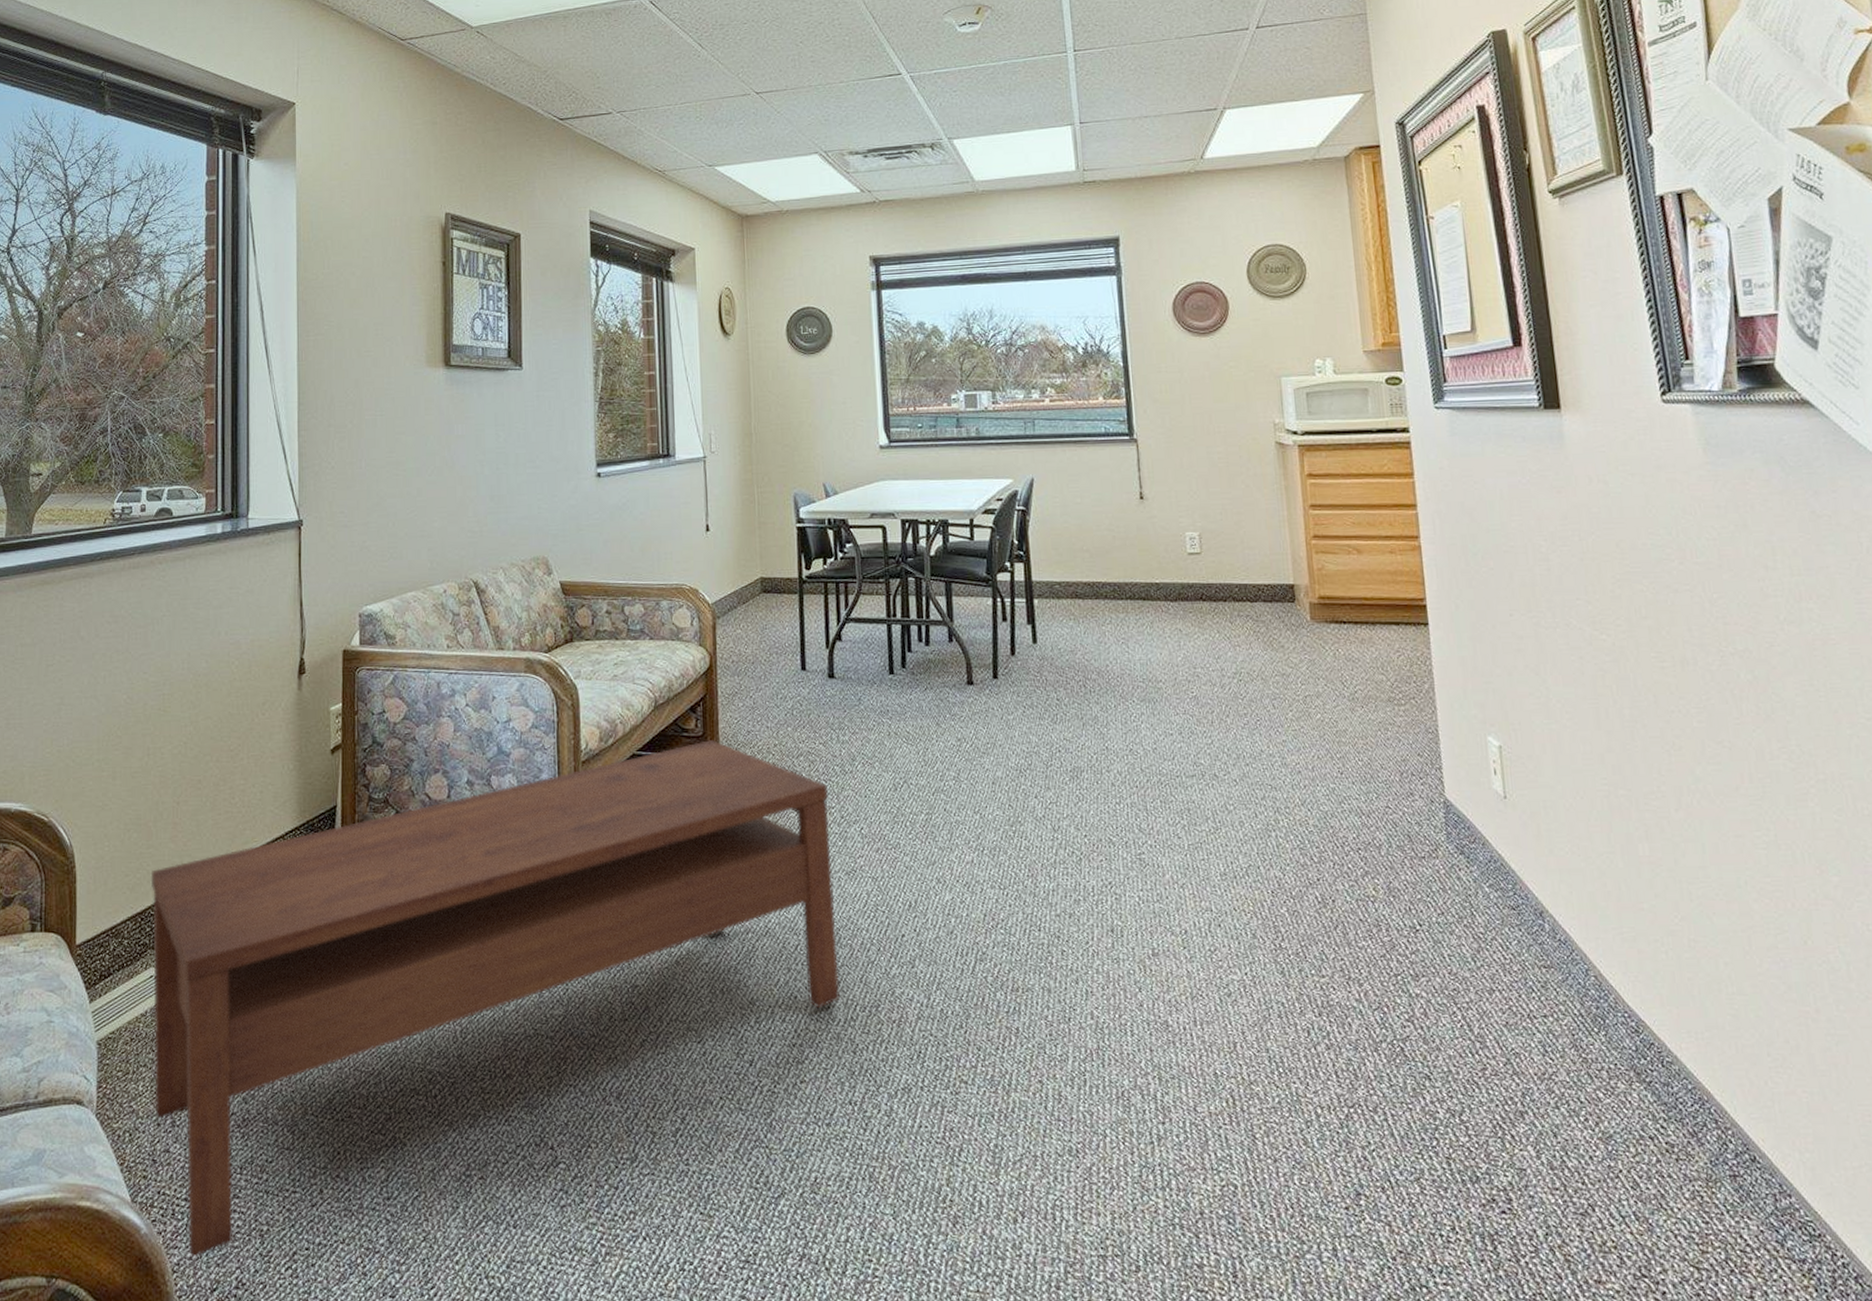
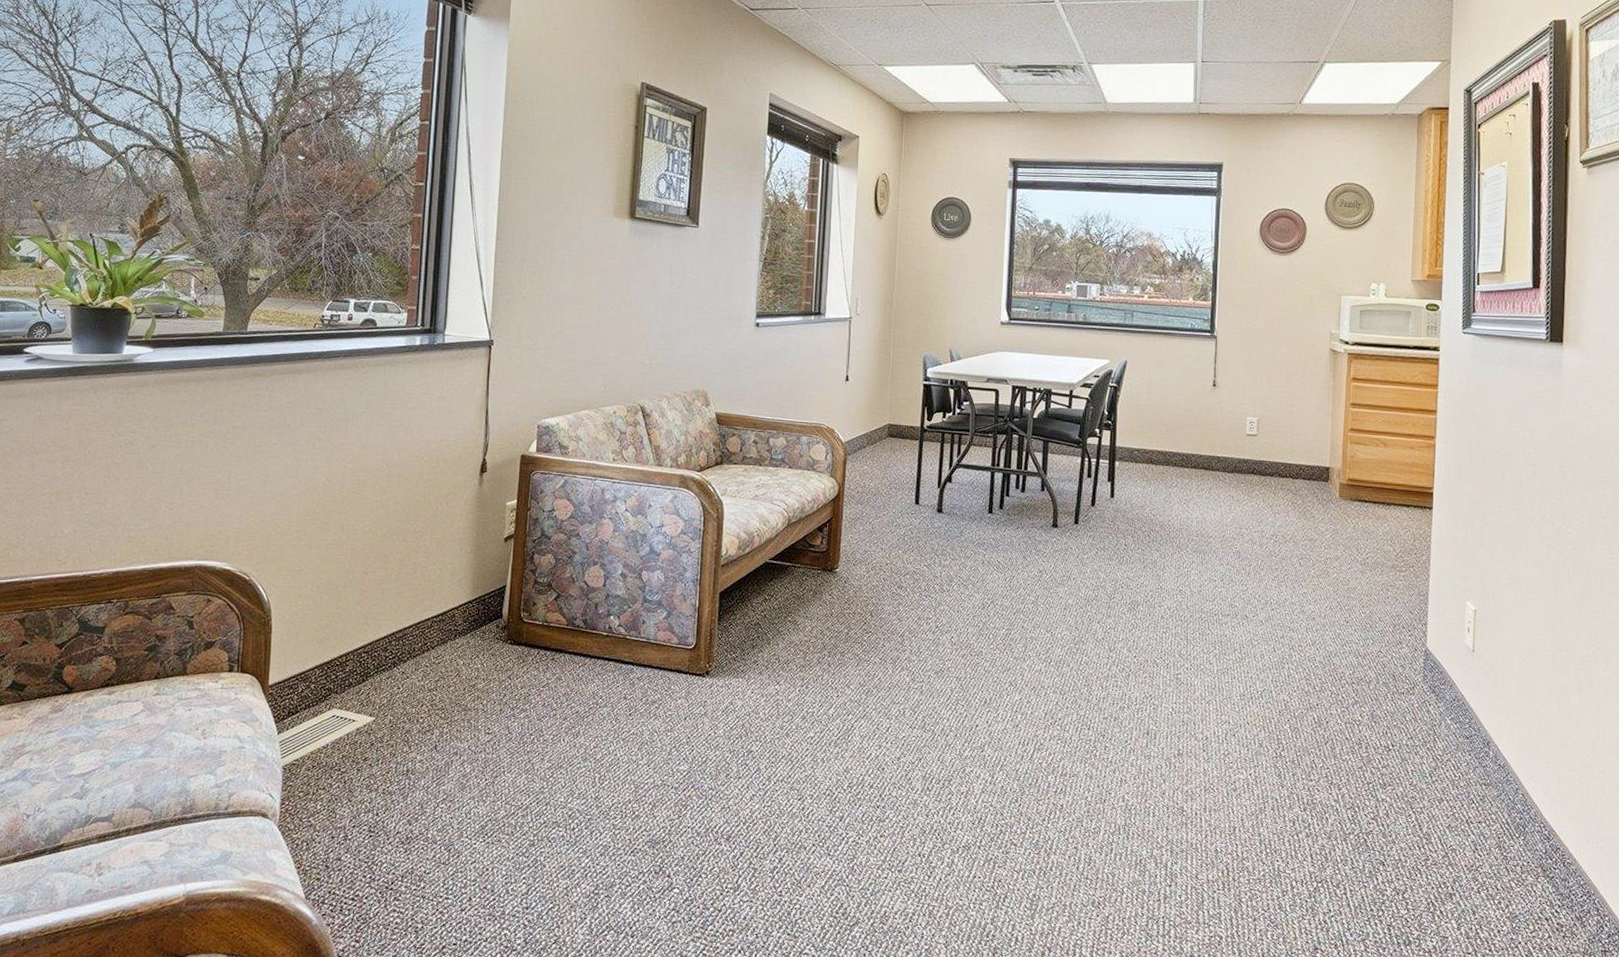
coffee table: present [150,740,841,1258] -> none [330,555,927,946]

